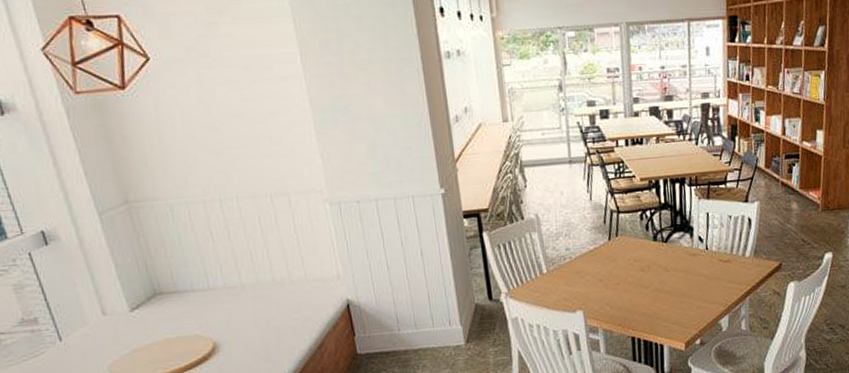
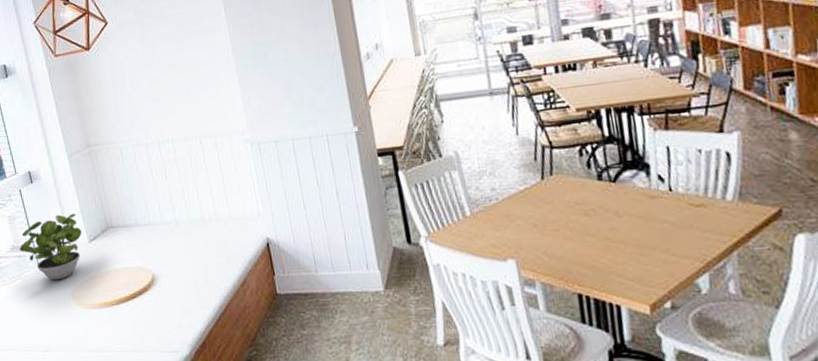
potted plant: none [31,279,120,356] -> present [19,213,82,281]

